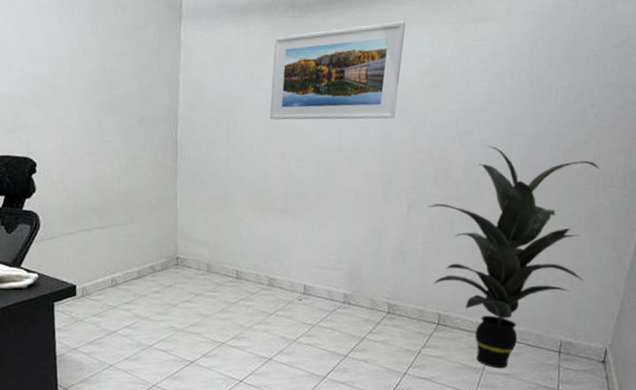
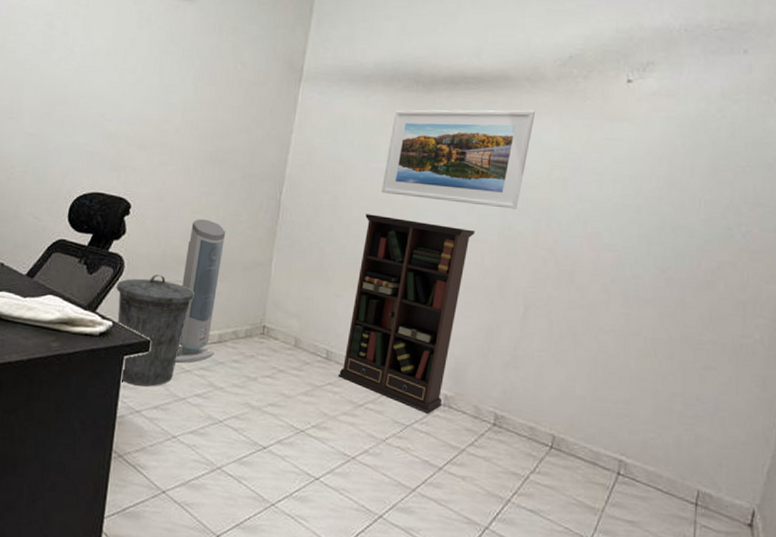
trash can: none [36,224,110,327] -> present [116,274,194,387]
air purifier: none [96,167,136,301] -> present [175,219,226,363]
bookcase: none [248,141,359,312] -> present [337,214,476,414]
indoor plant: present [428,146,600,369] -> none [547,252,748,514]

